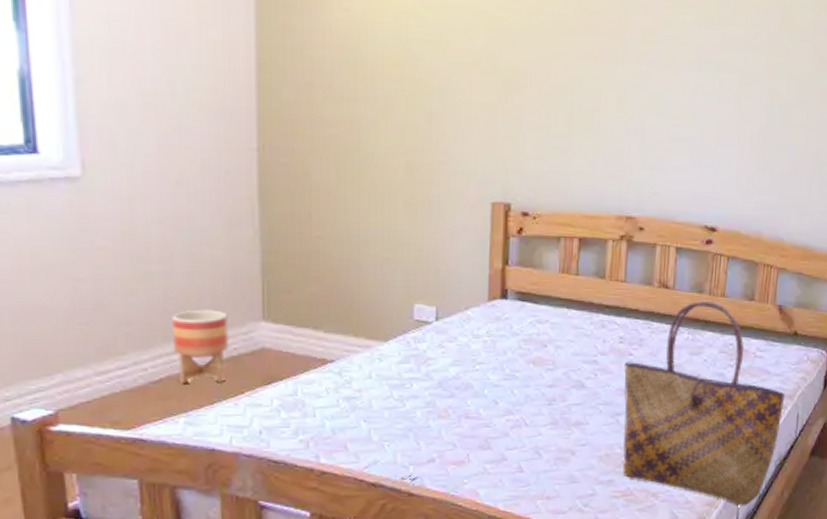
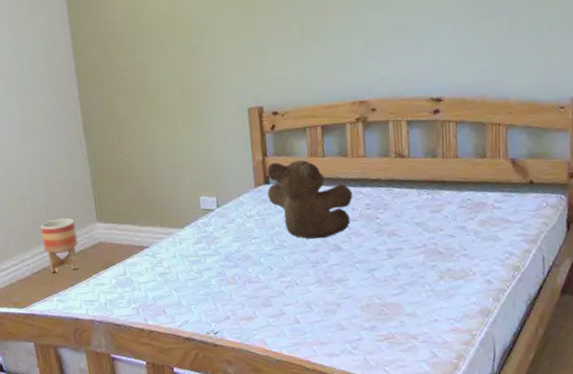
teddy bear: none [503,273,606,372] -> present [267,160,353,239]
tote bag: present [623,300,786,506] -> none [373,163,529,344]

